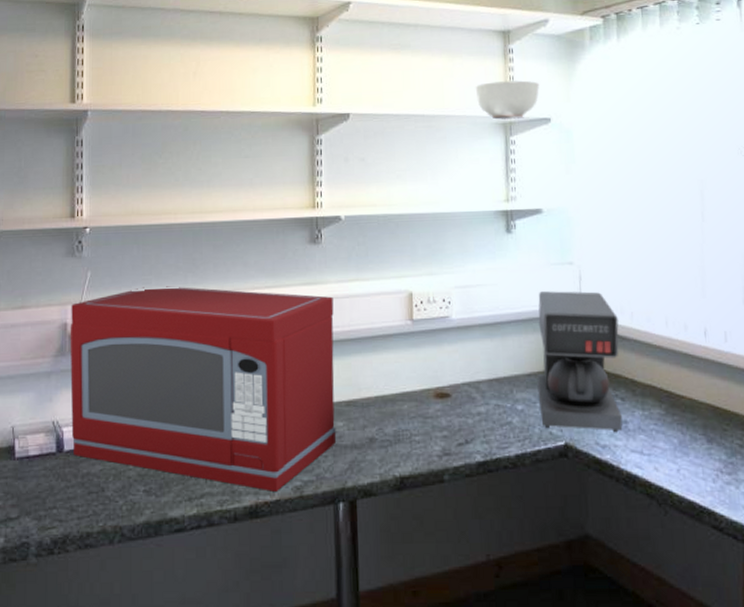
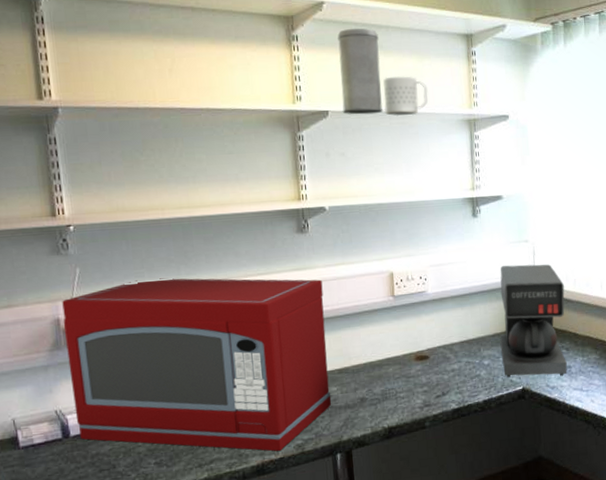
canister: none [363,27,409,118] -> present [337,28,384,115]
mug: none [409,76,458,119] -> present [382,76,428,117]
bowl: present [475,80,539,120] -> none [442,81,499,117]

